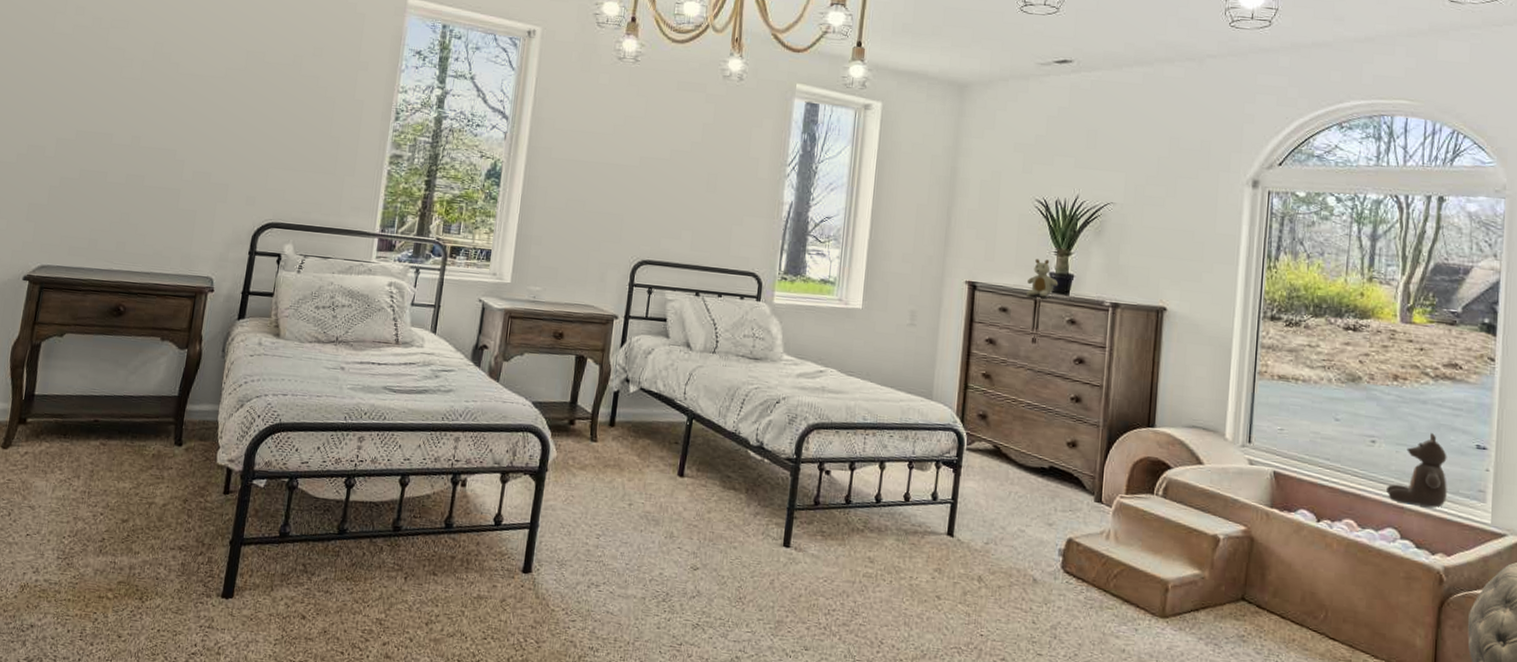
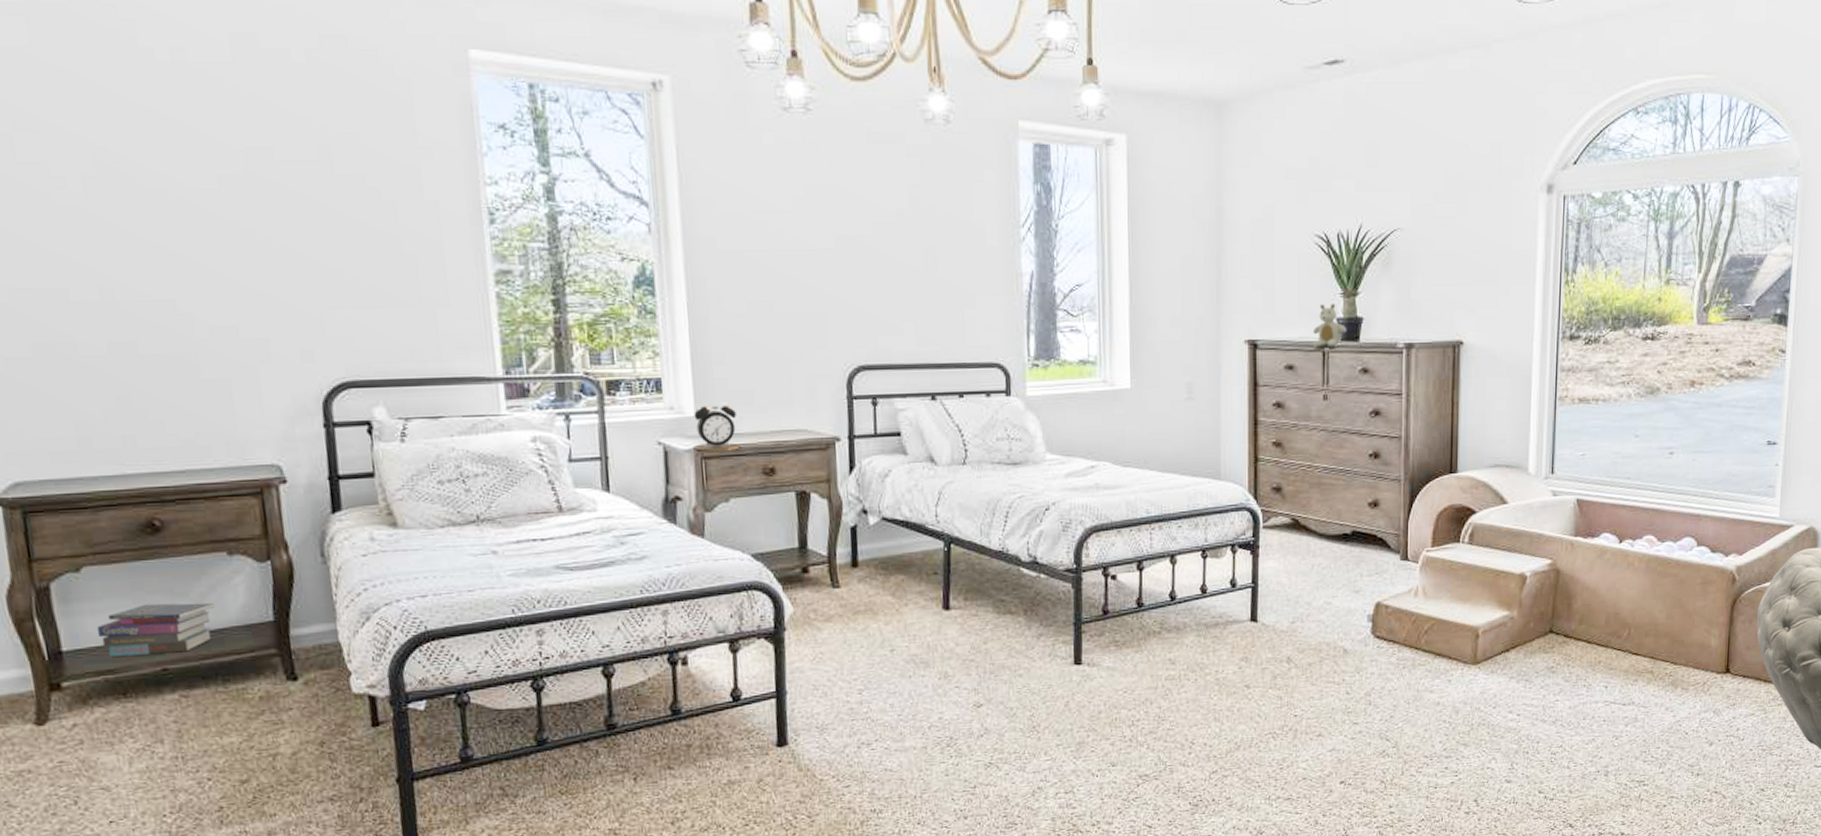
books: none [60,368,142,410] -> present [96,602,214,657]
alarm clock: none [504,272,542,315] -> present [693,401,740,453]
teddy bear: present [1385,433,1447,508] -> none [1683,436,1740,511]

